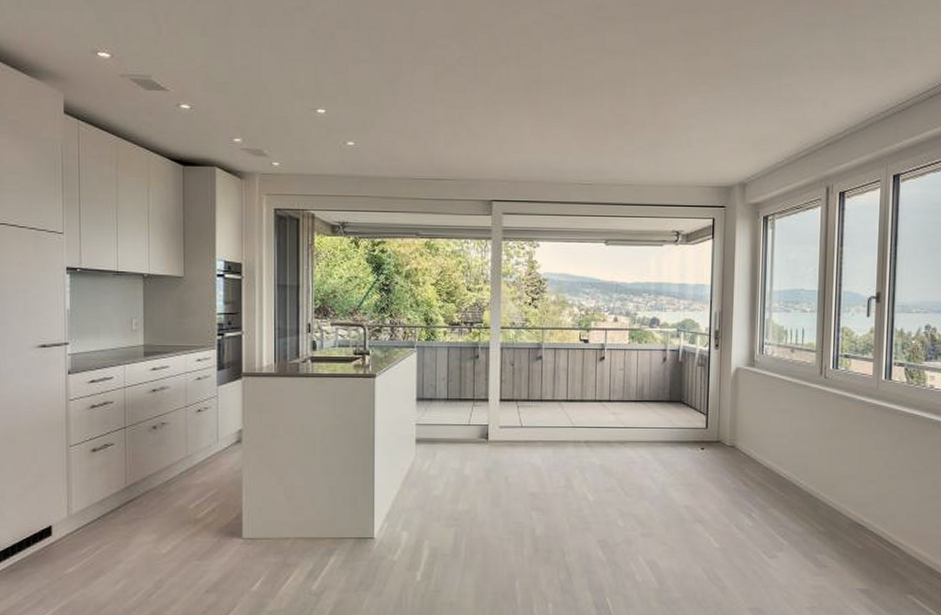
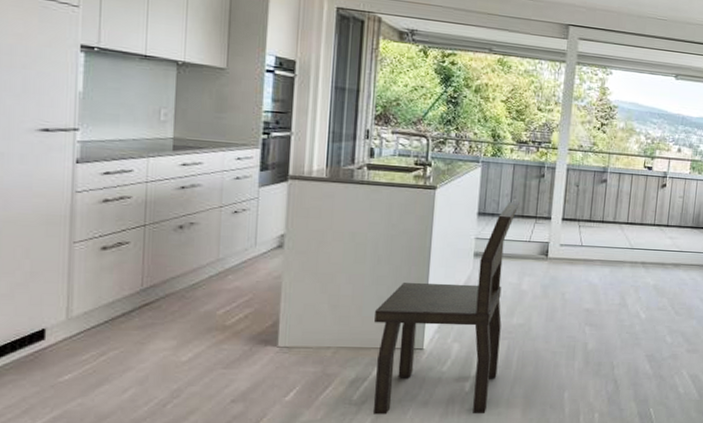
dining chair: none [327,385,456,604] -> present [372,202,520,414]

